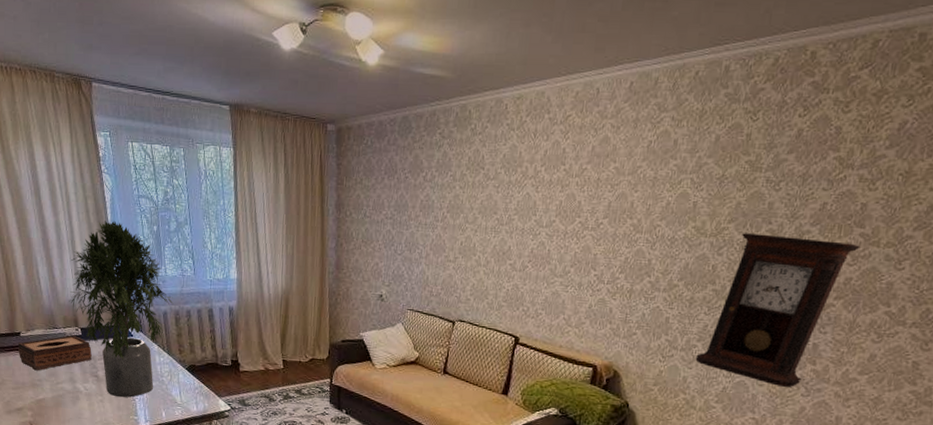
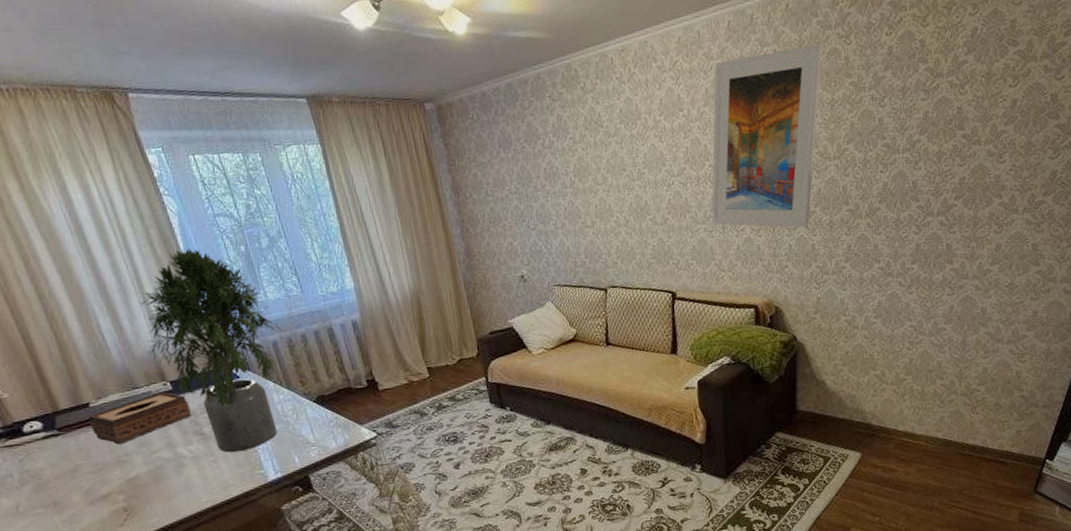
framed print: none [569,116,726,299] -> present [711,44,823,228]
pendulum clock: present [695,233,860,389] -> none [847,145,965,291]

